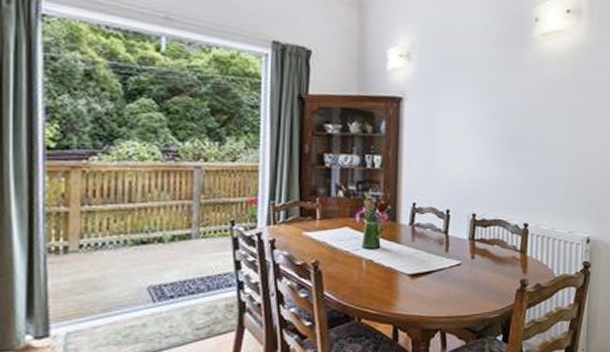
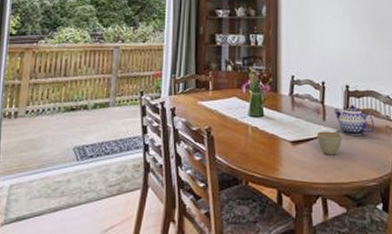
cup: none [437,263,466,288] -> present [316,131,343,155]
teapot: none [458,235,500,267] -> present [334,105,374,135]

